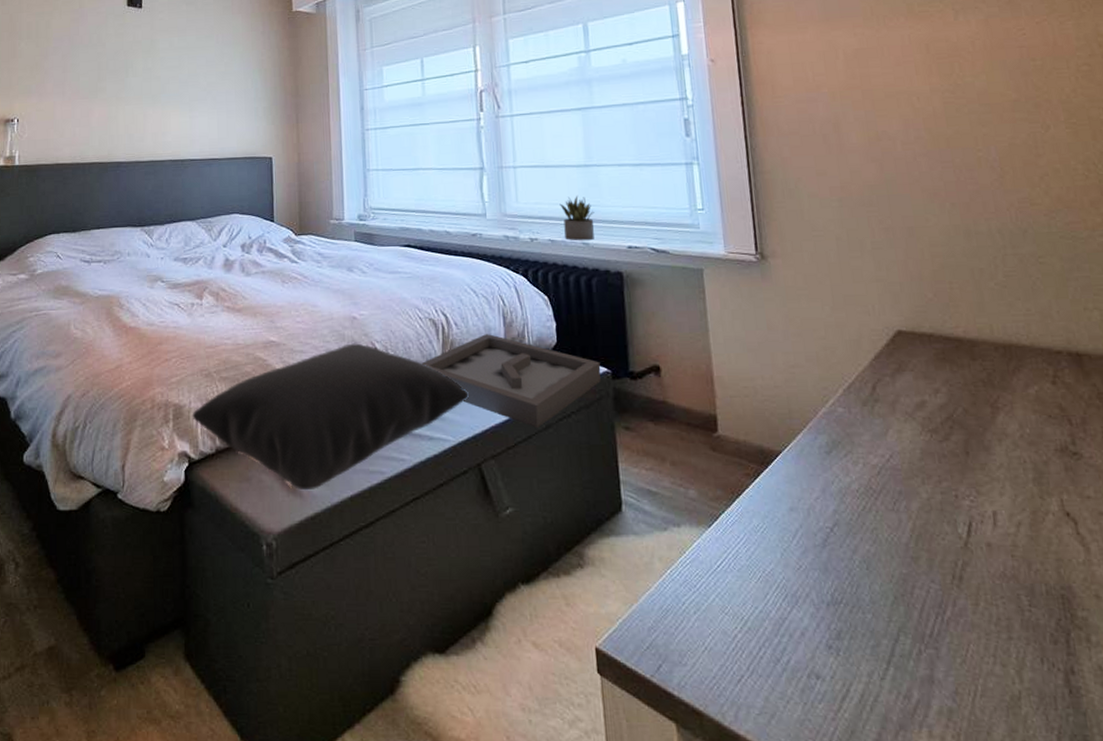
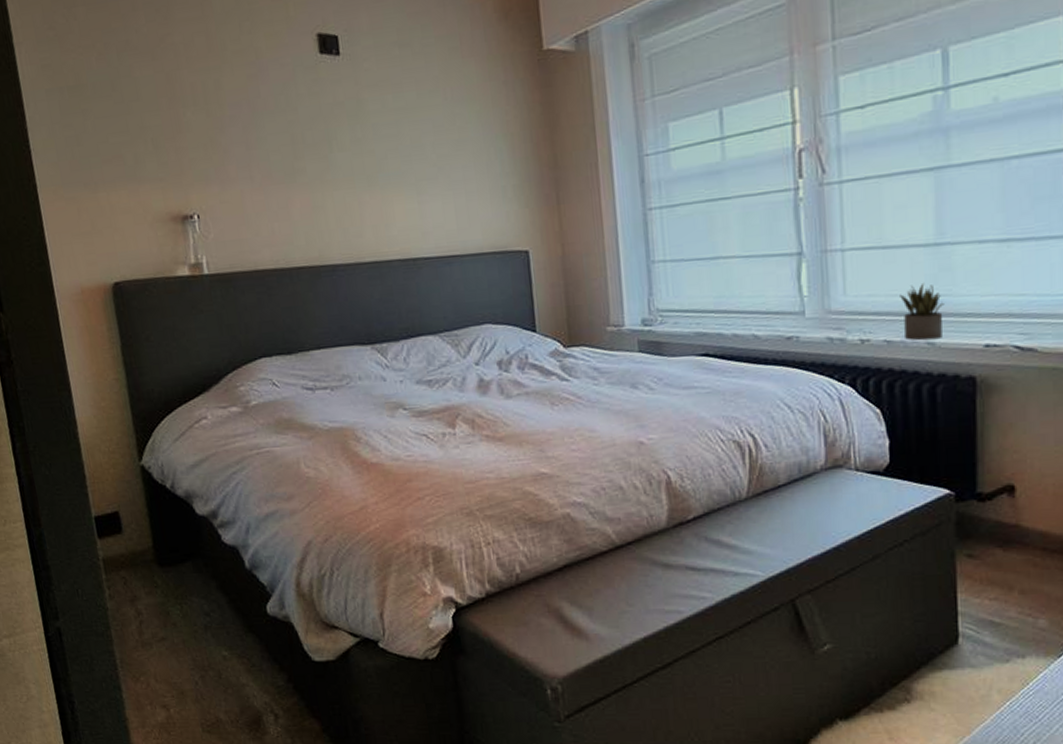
cushion: present [192,343,469,491] -> none [454,472,781,634]
decorative tray: present [421,333,601,429] -> none [723,454,942,560]

